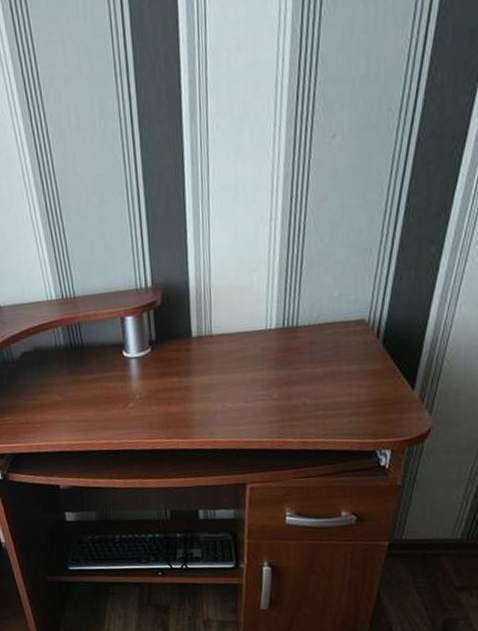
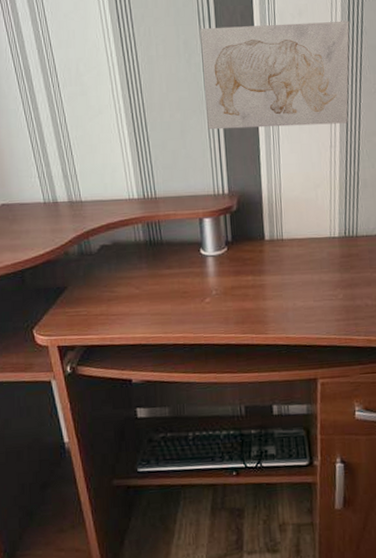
wall art: none [117,46,301,213] -> present [200,20,350,130]

